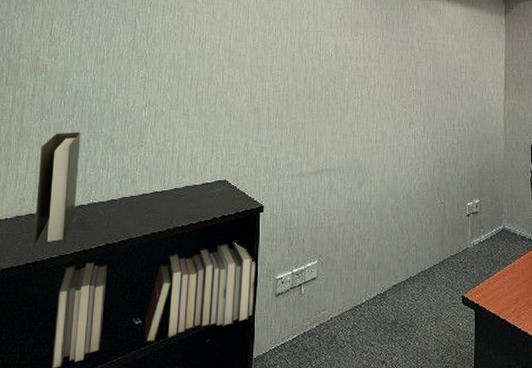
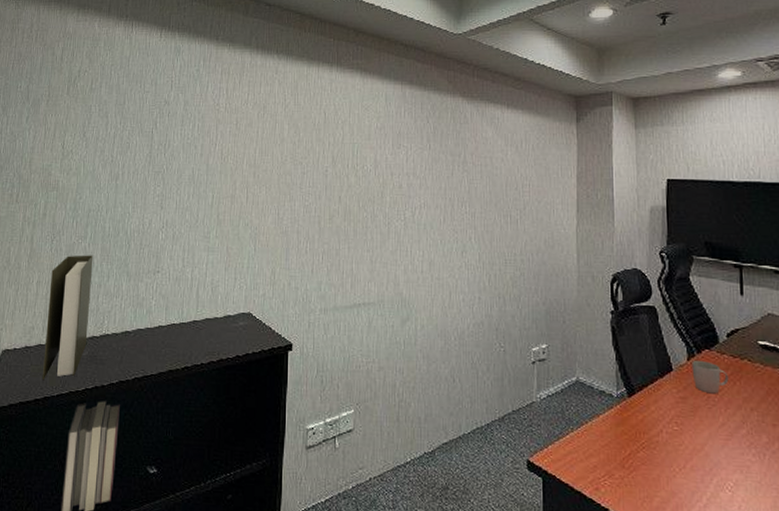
books: present [144,240,256,342] -> none [159,382,283,495]

